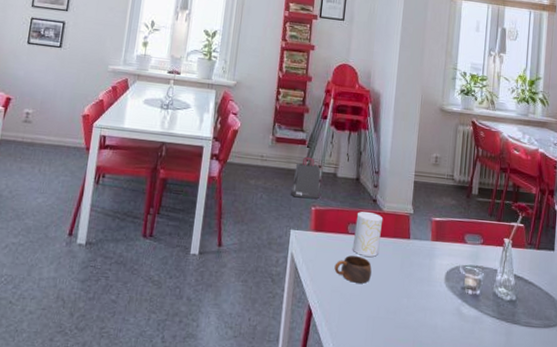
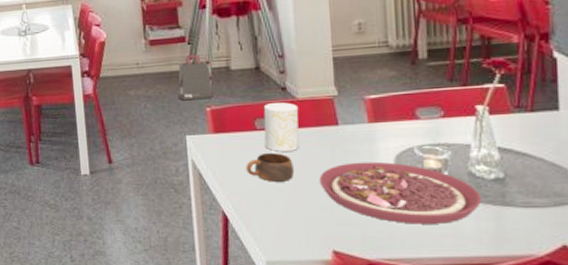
plate: none [389,273,499,335] -> present [319,161,481,224]

